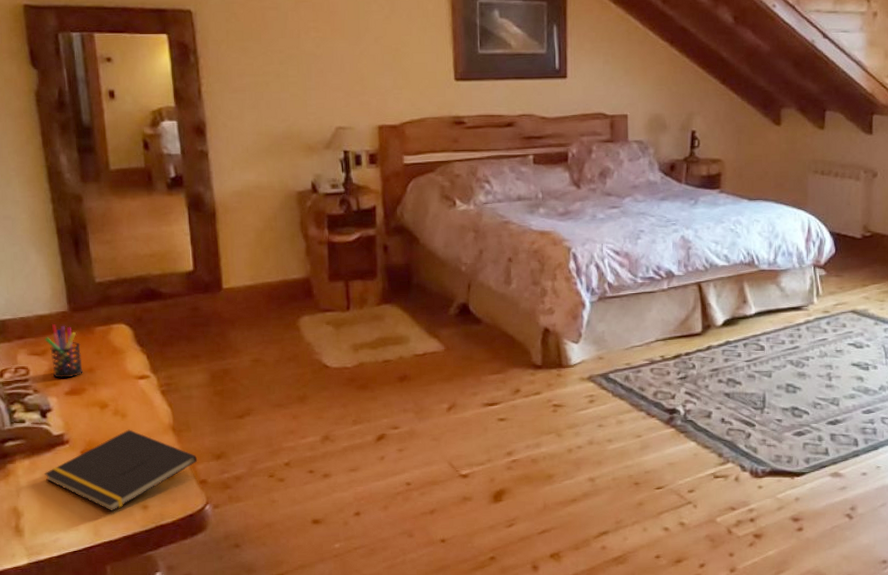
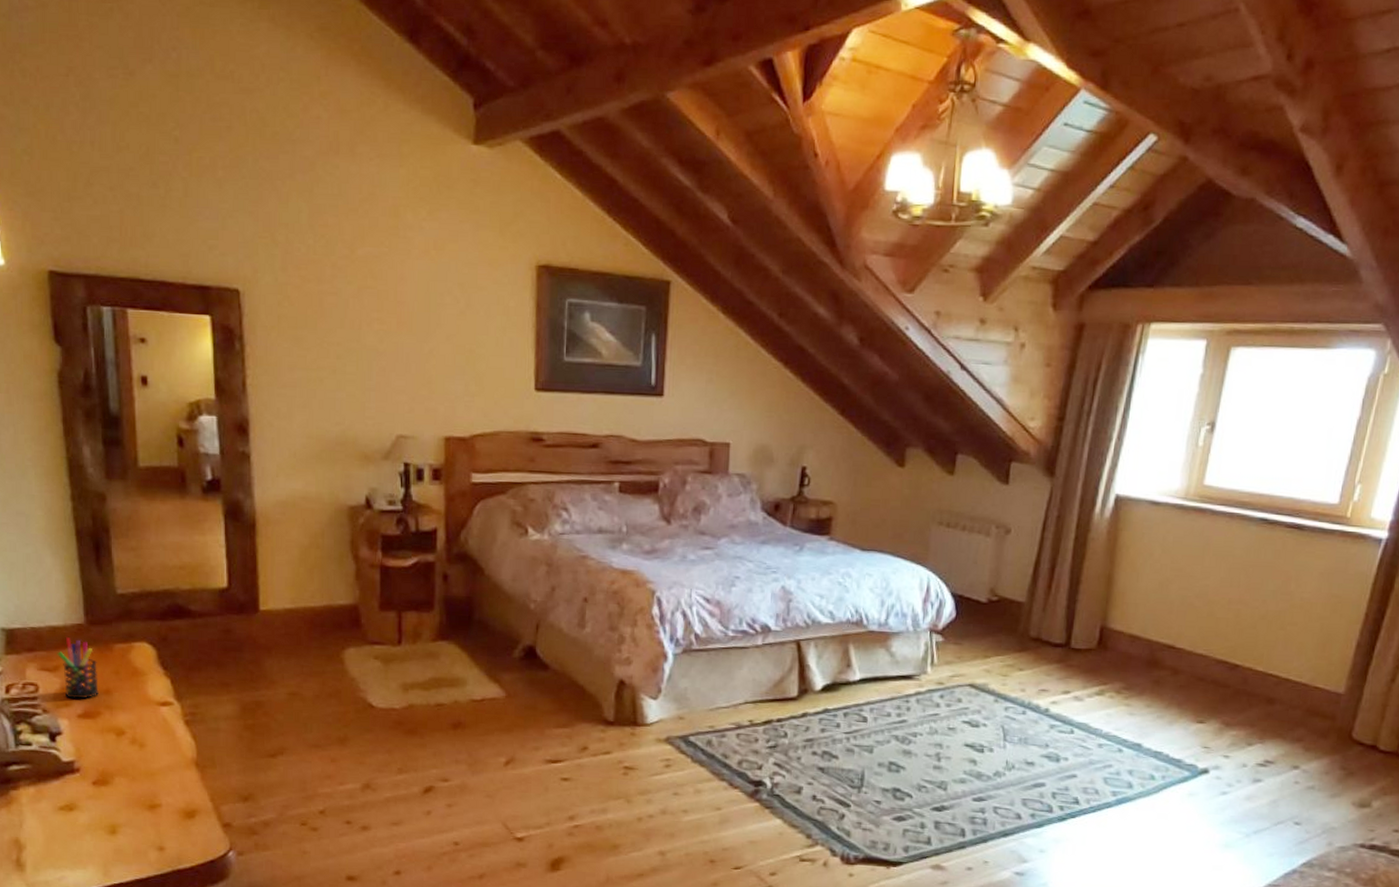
notepad: present [44,429,198,511] -> none [50,761,223,851]

